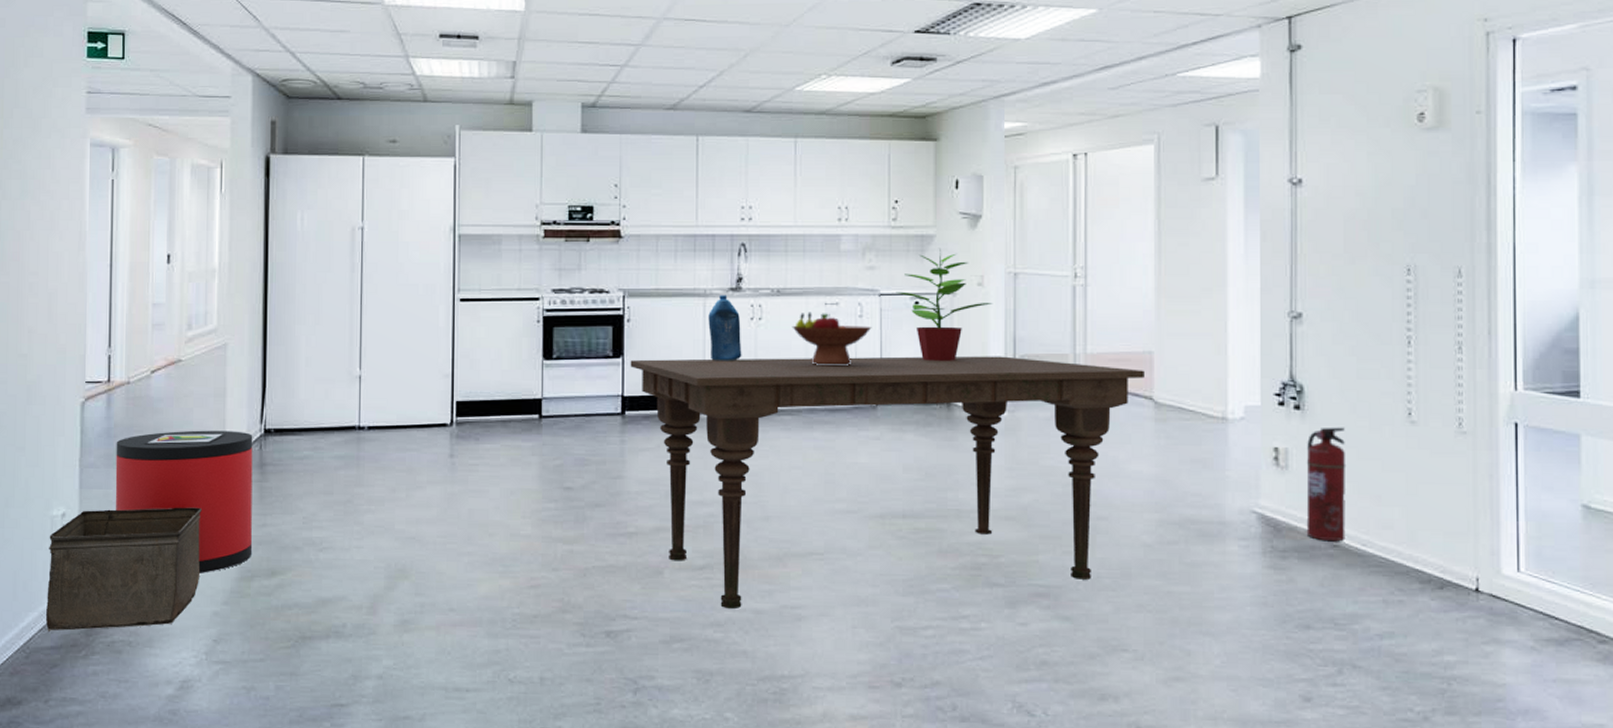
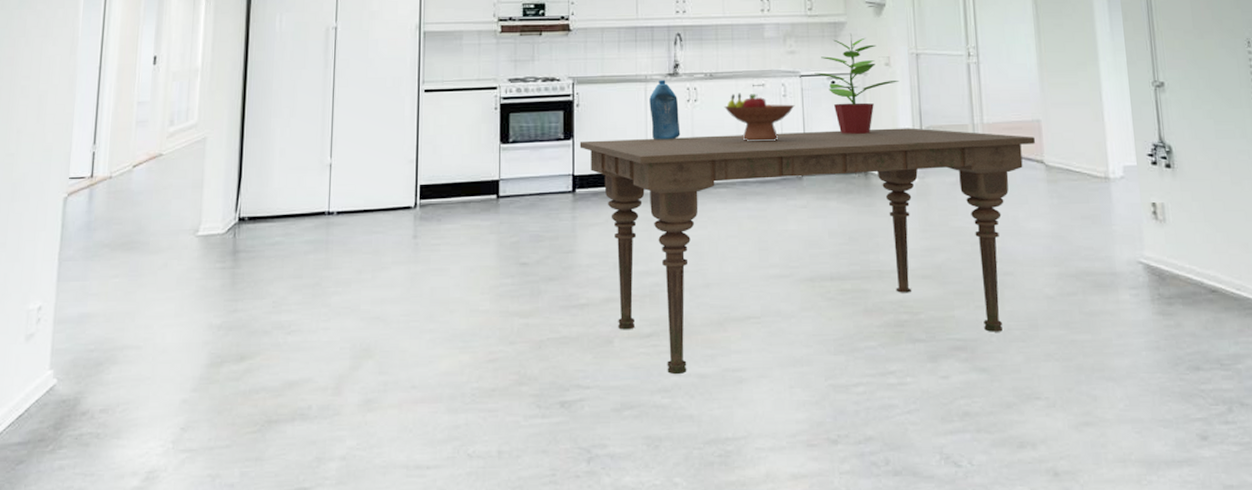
storage bin: present [46,507,202,633] -> none [15,296,175,428]
trash can: present [115,430,253,573] -> none [91,220,228,361]
fire extinguisher: present [1306,427,1347,542] -> none [1180,182,1222,287]

